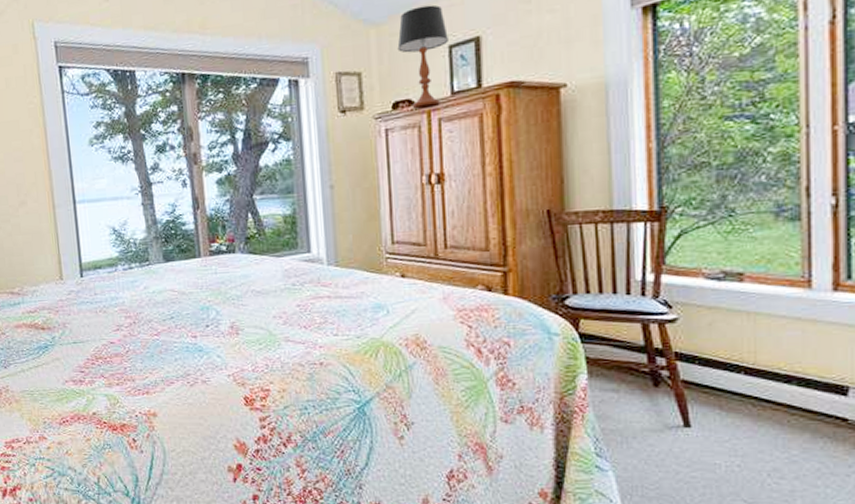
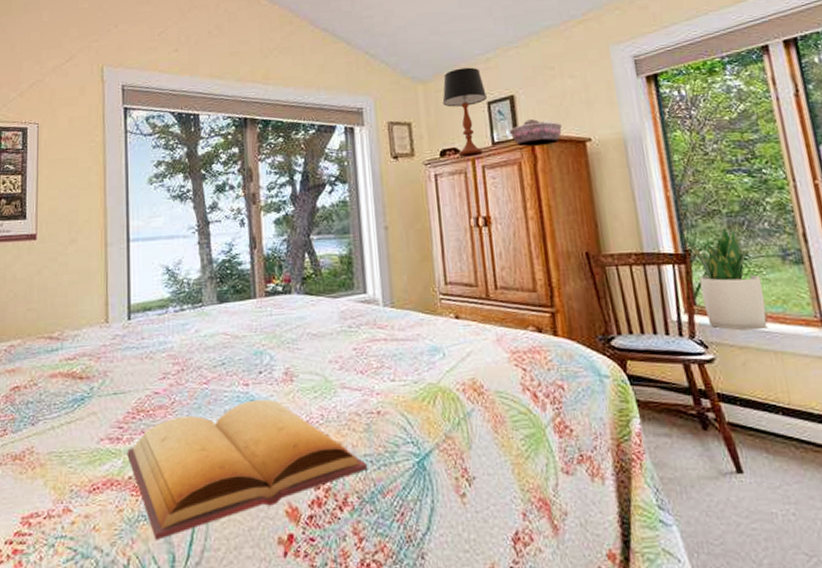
bible: none [89,350,311,464] -> present [127,399,368,540]
decorative basket: none [471,64,535,96] -> present [509,119,563,147]
planter: none [663,182,746,291] -> present [685,228,767,331]

